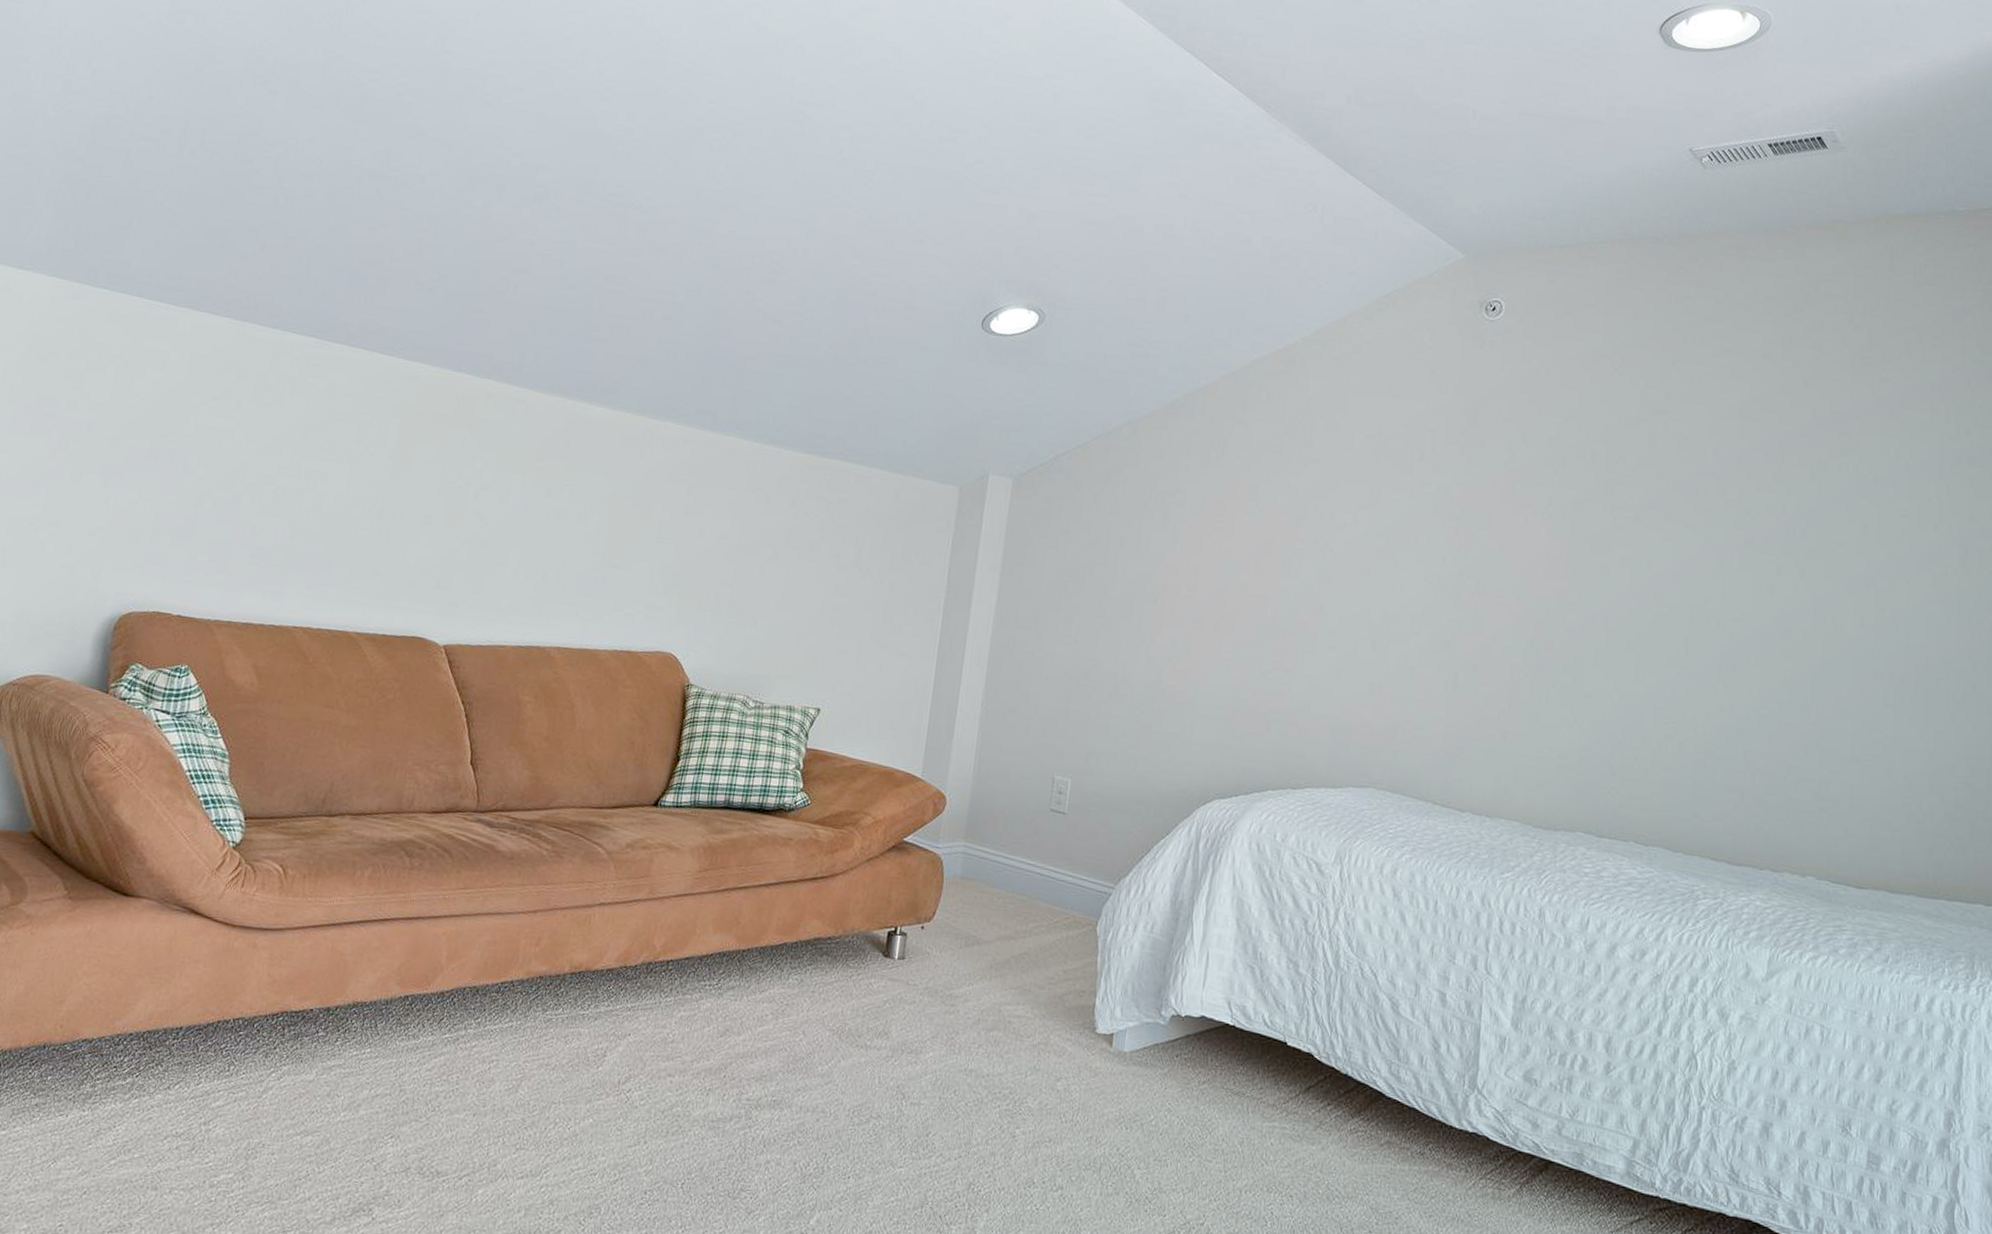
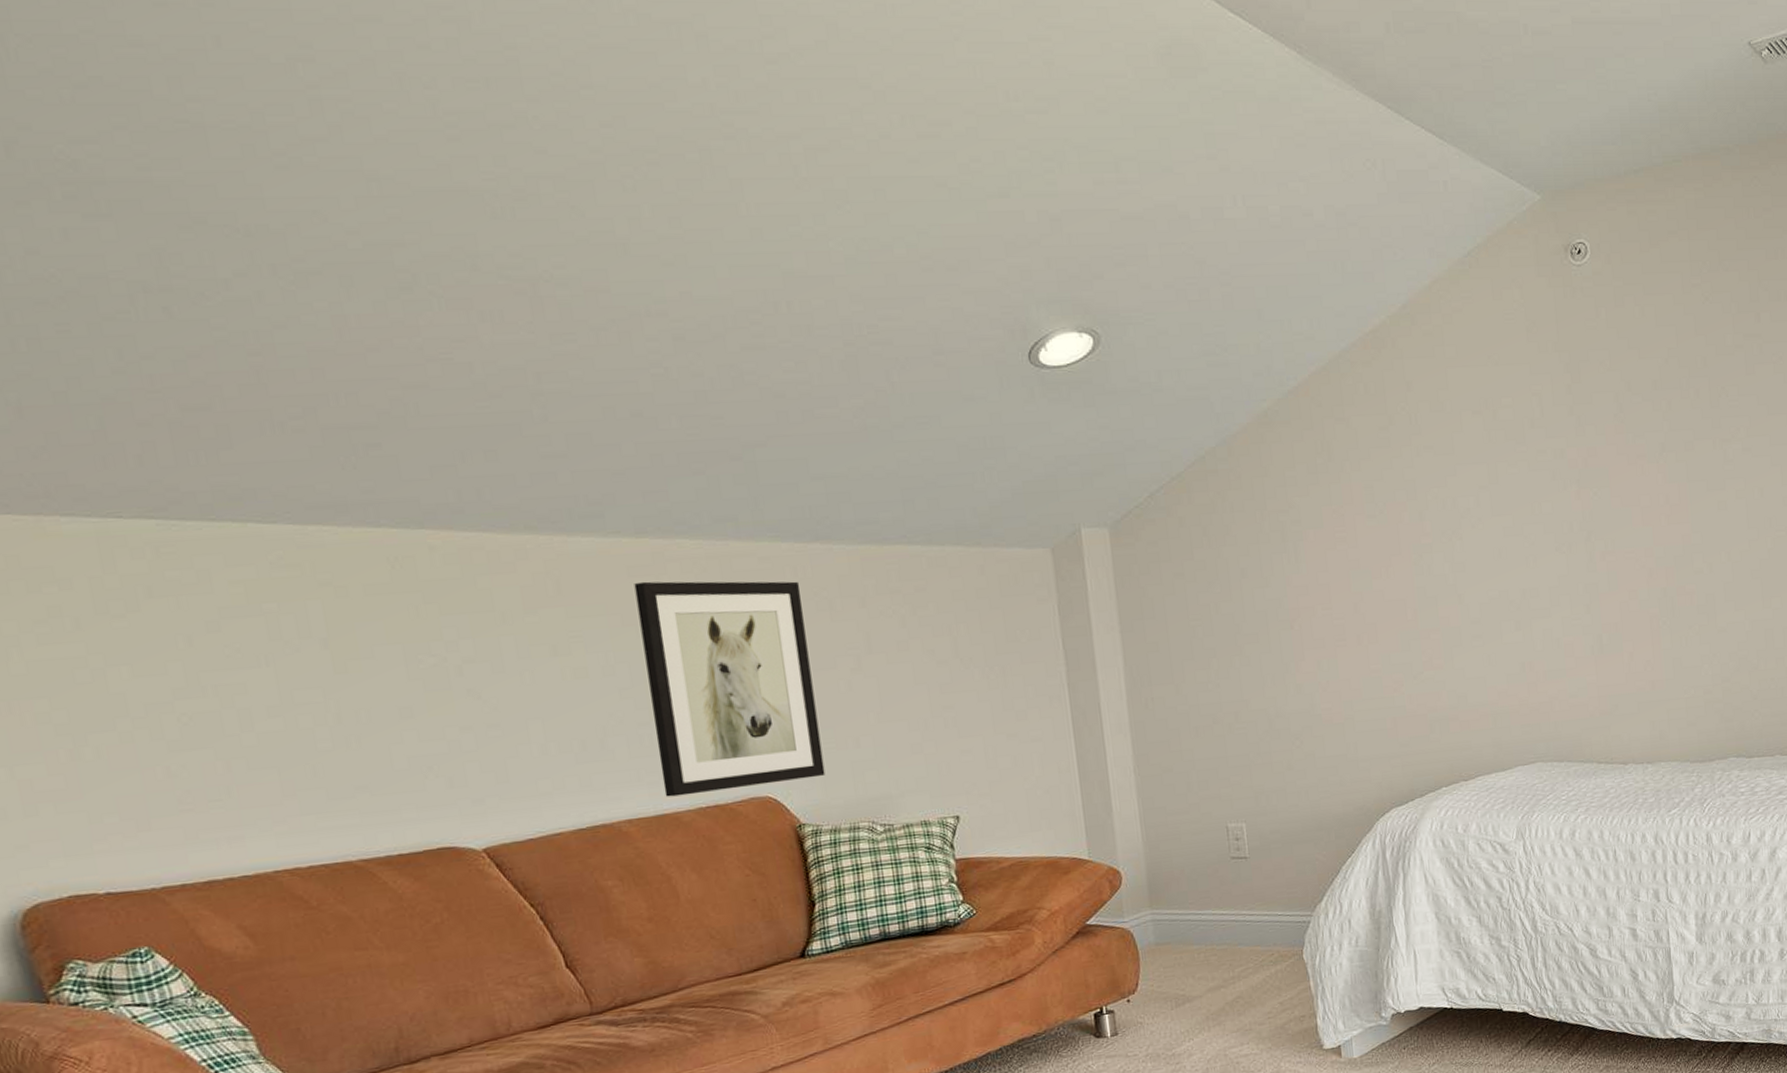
wall art: none [592,451,749,646] -> present [634,581,826,797]

